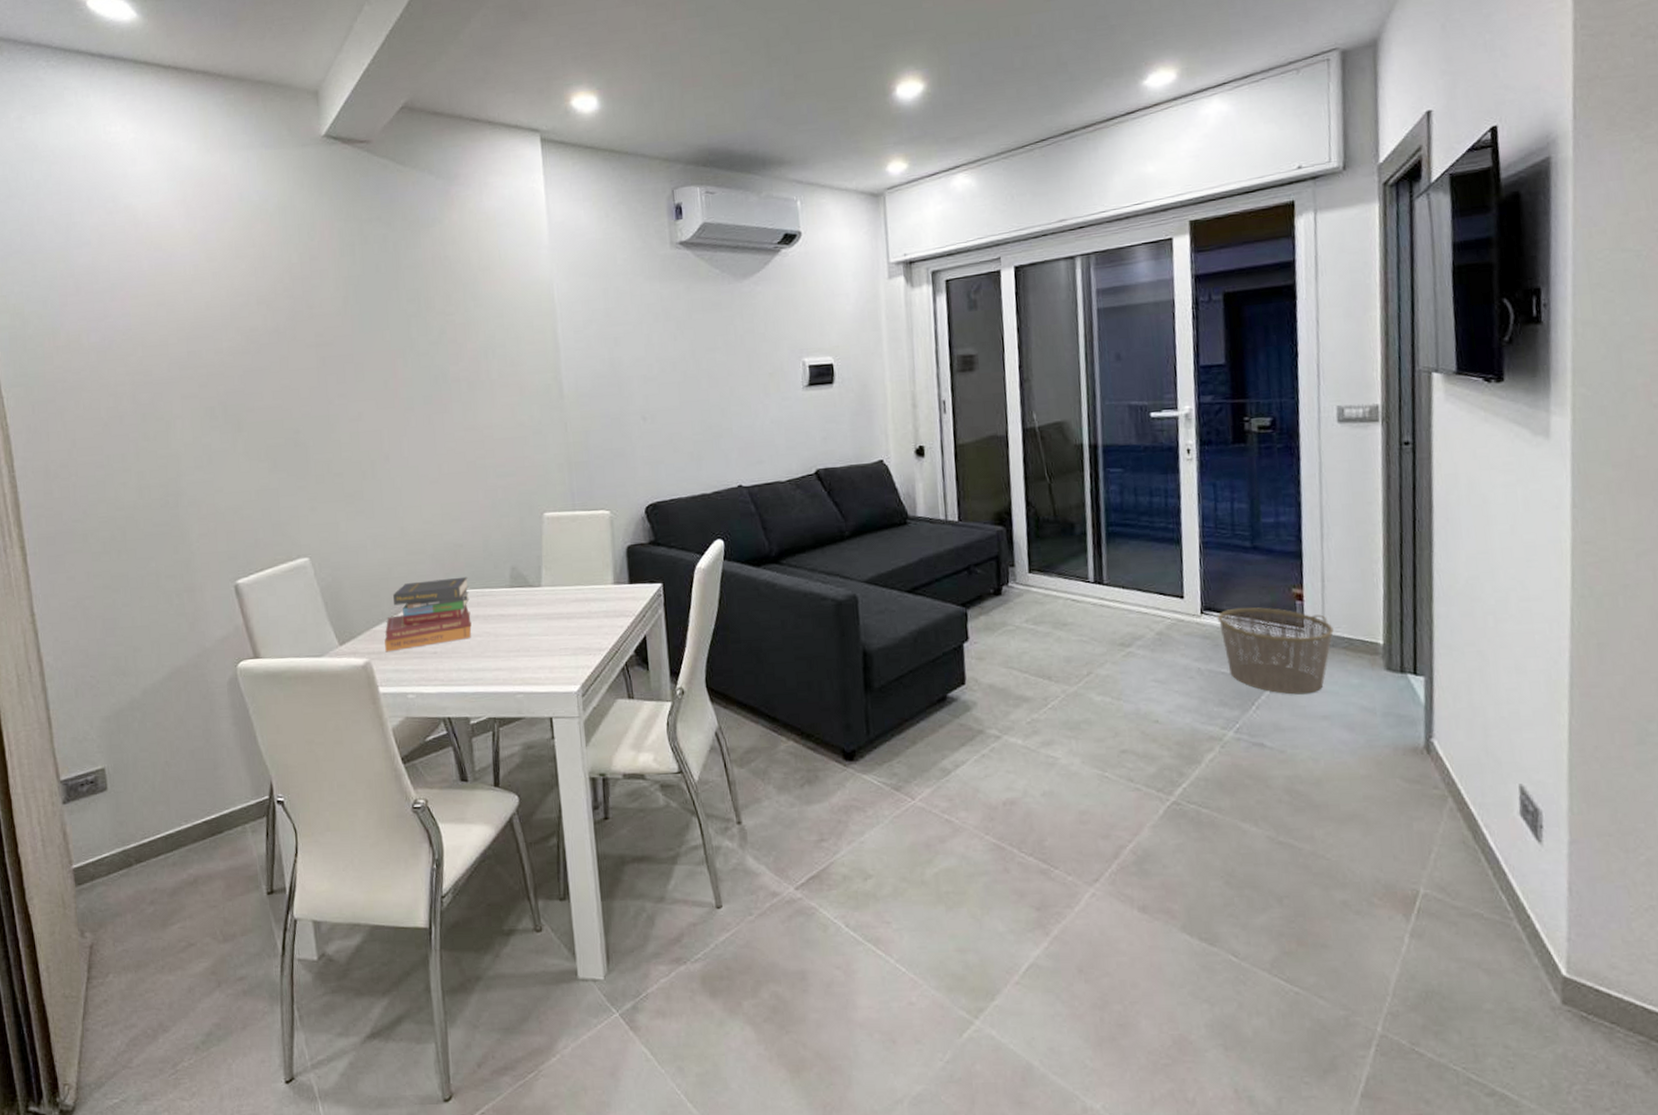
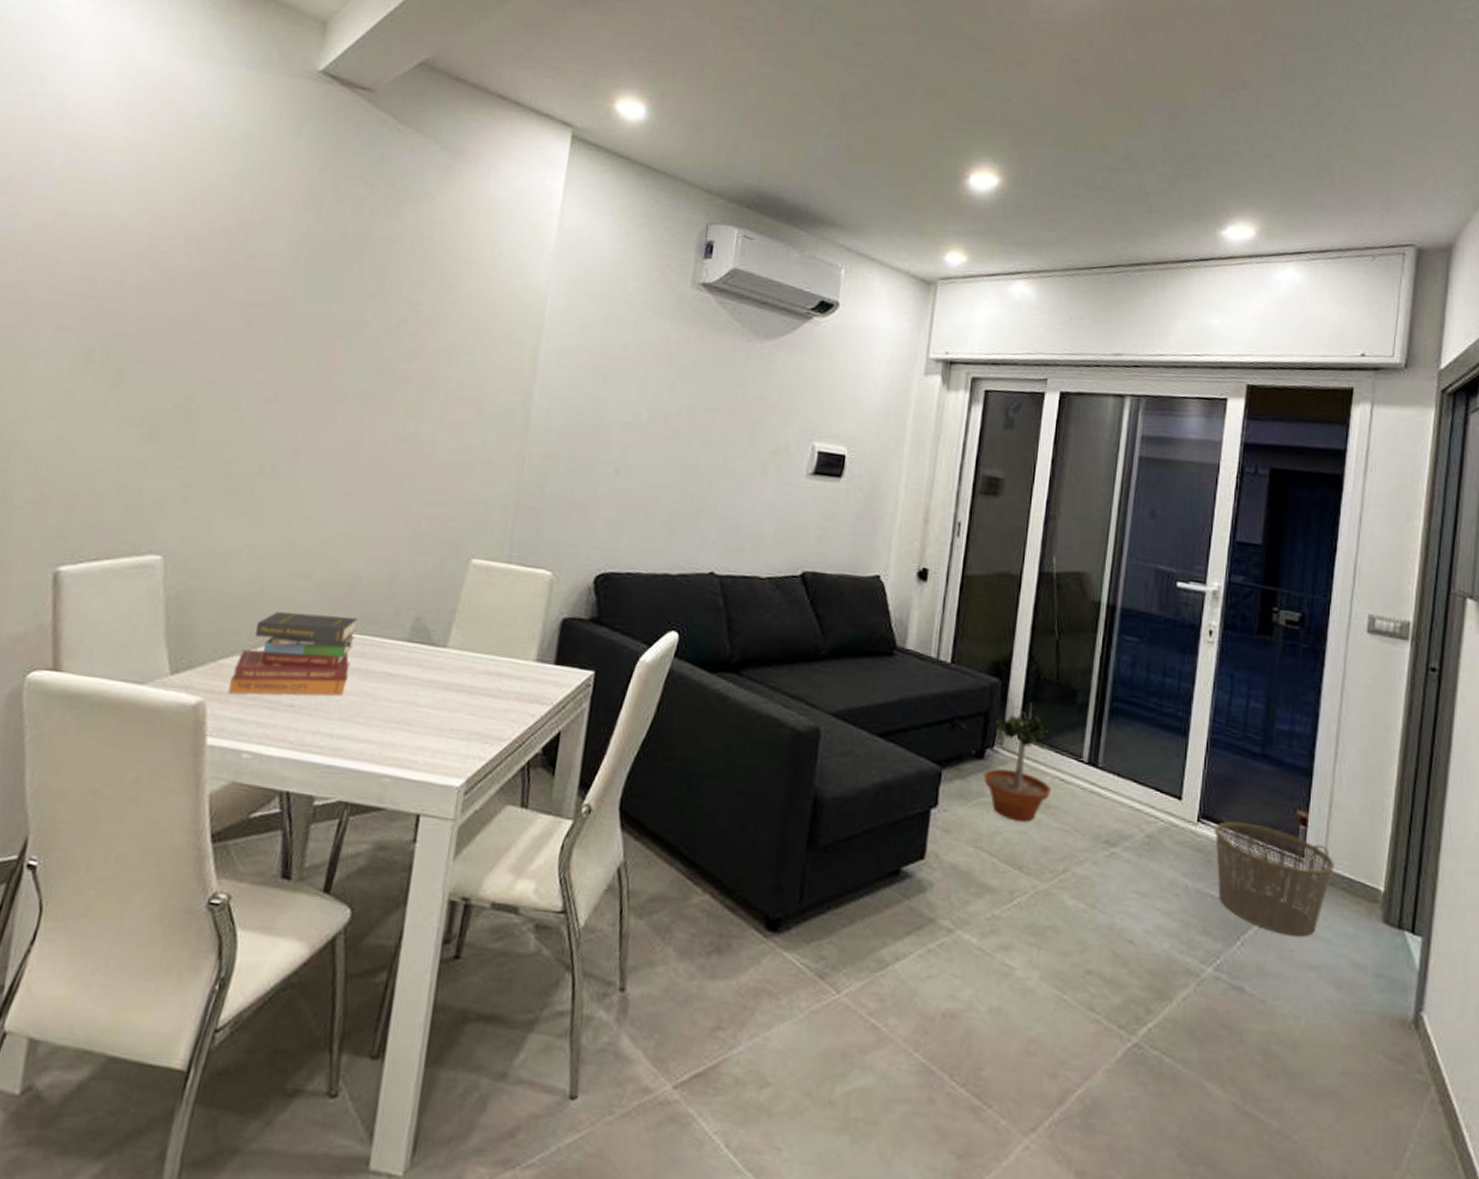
potted tree: none [1004,541,1066,640] -> present [984,702,1052,821]

